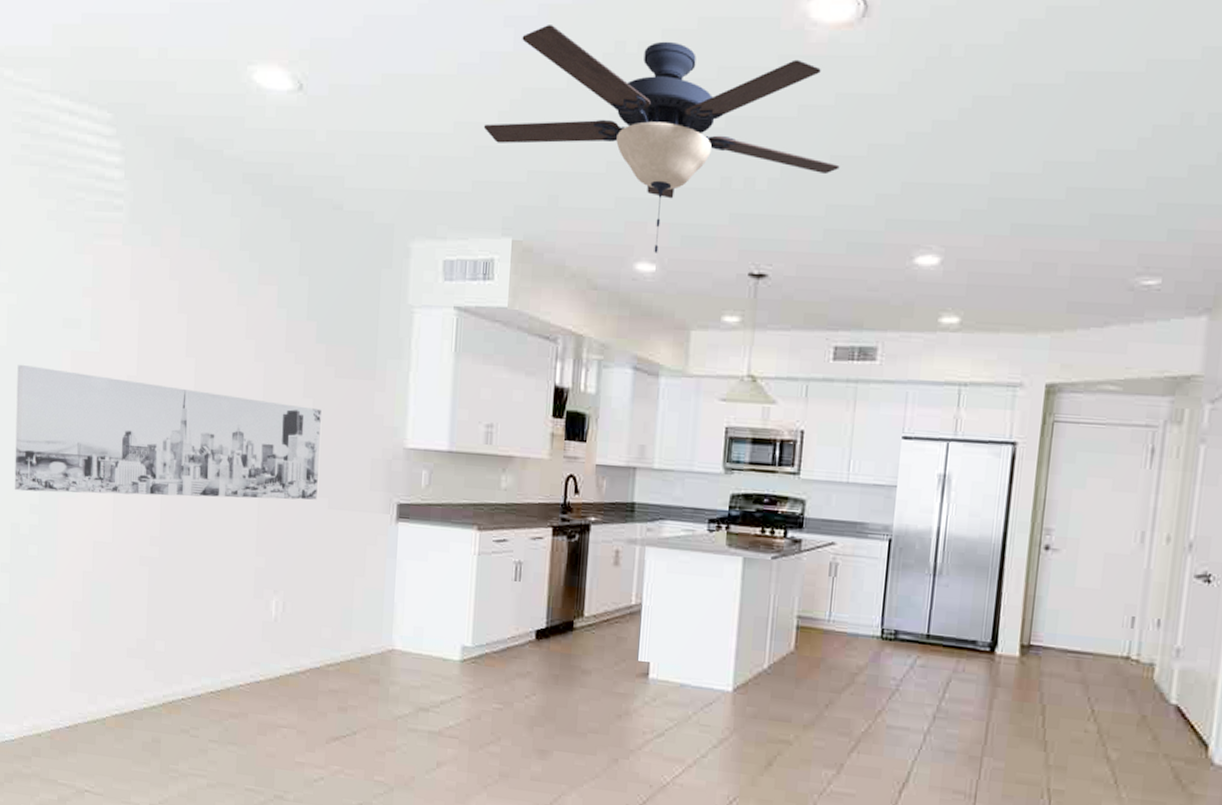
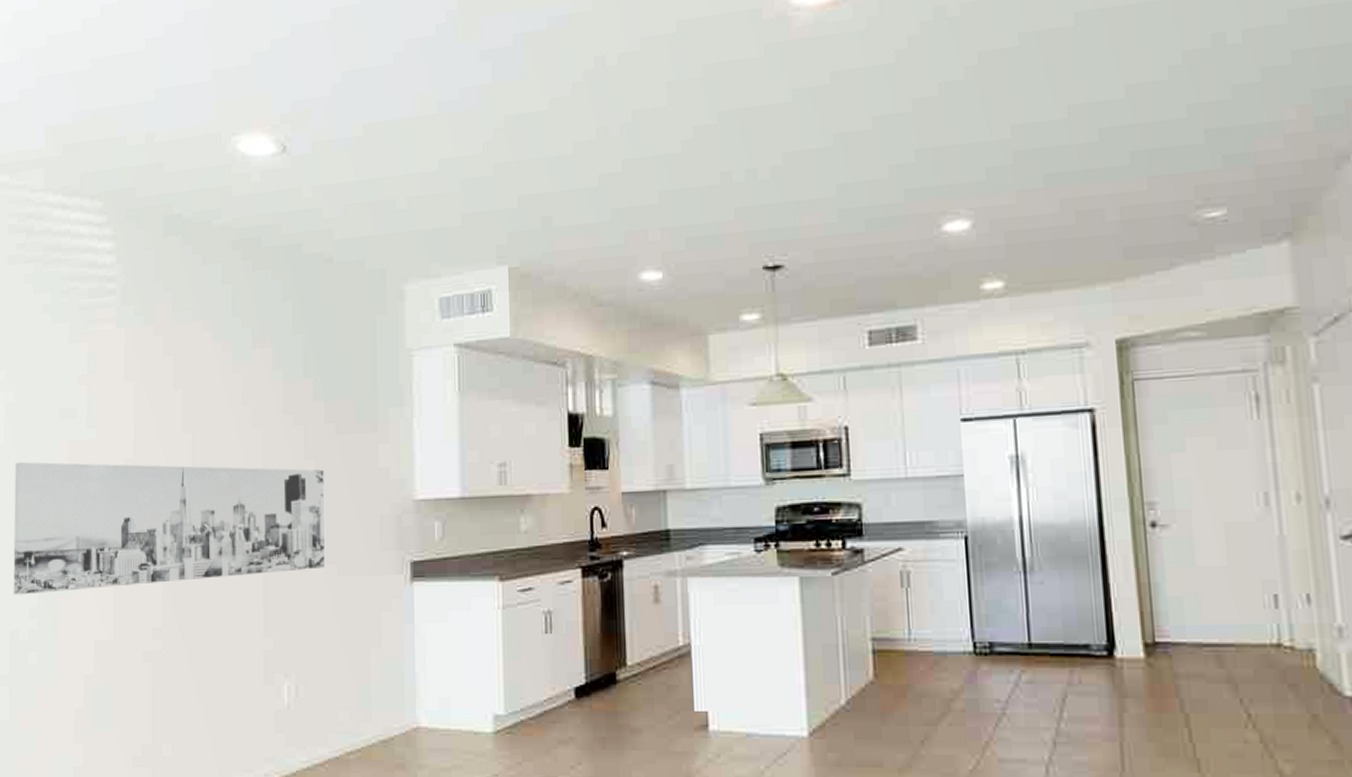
ceiling fan: present [483,25,840,253] -> none [469,45,845,260]

